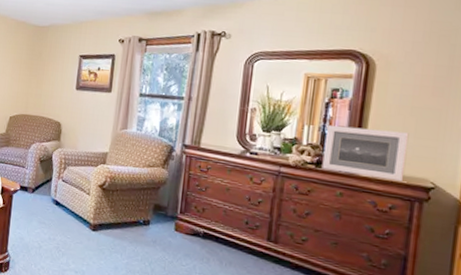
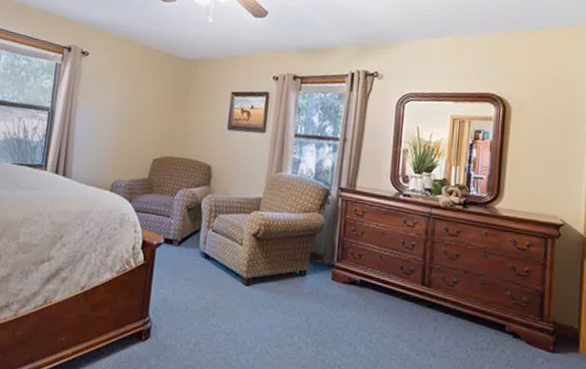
picture frame: present [321,124,409,182] -> none [468,165,541,220]

